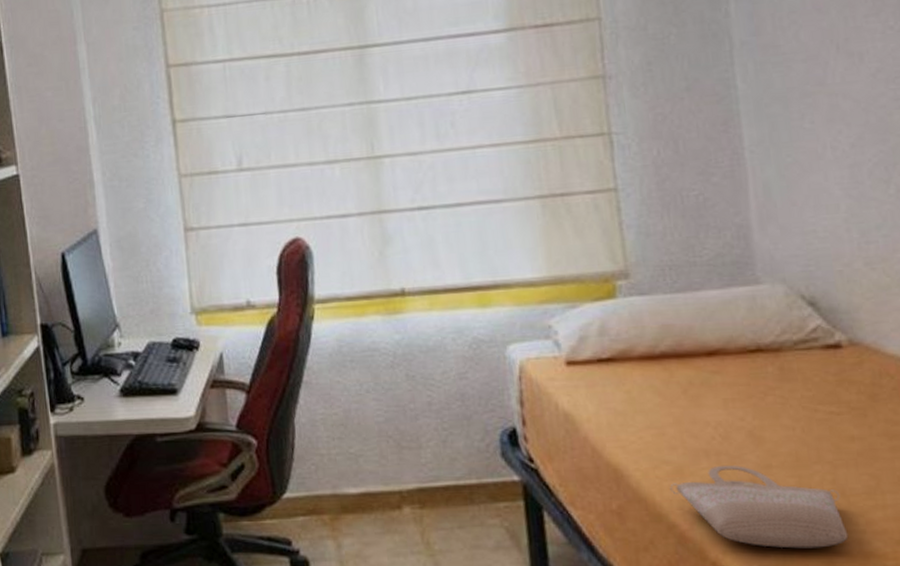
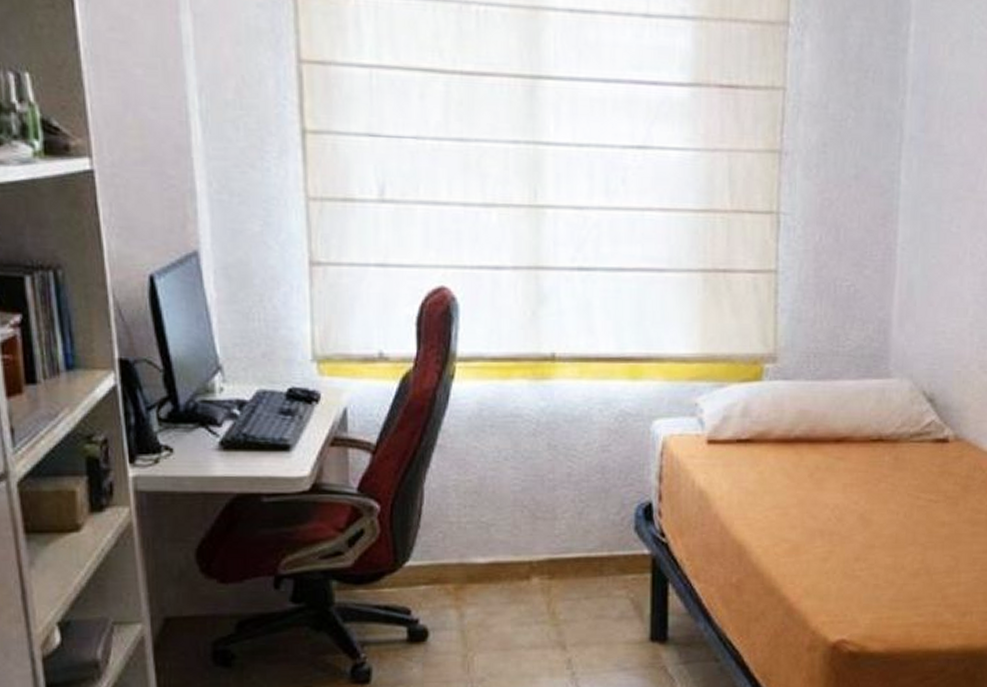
shopping bag: present [670,466,849,549] -> none [785,545,926,619]

